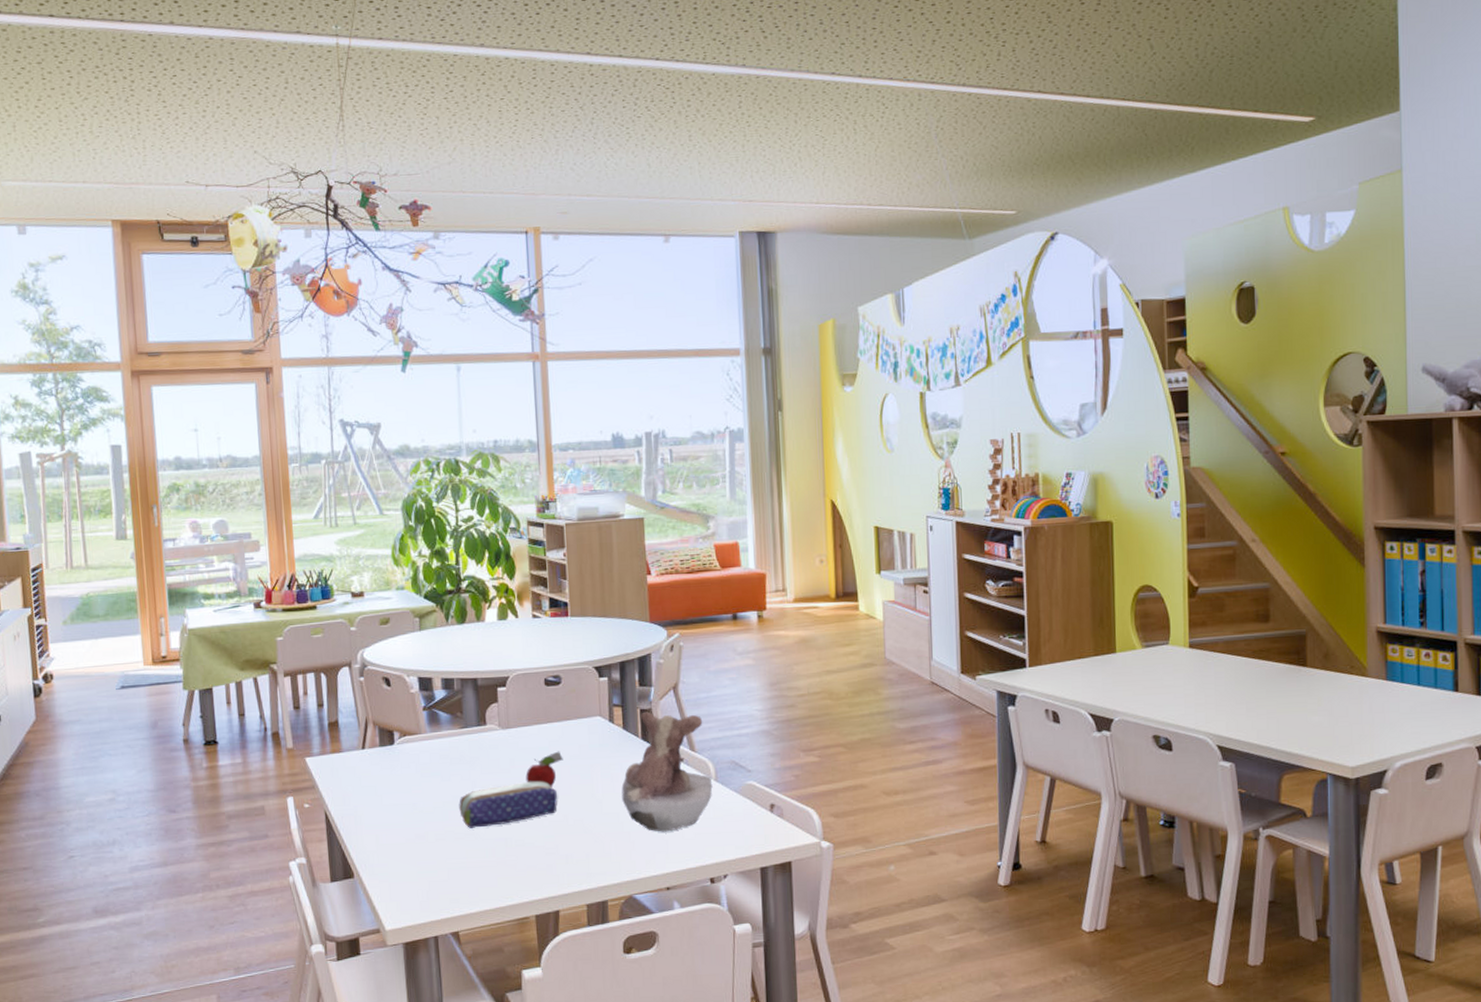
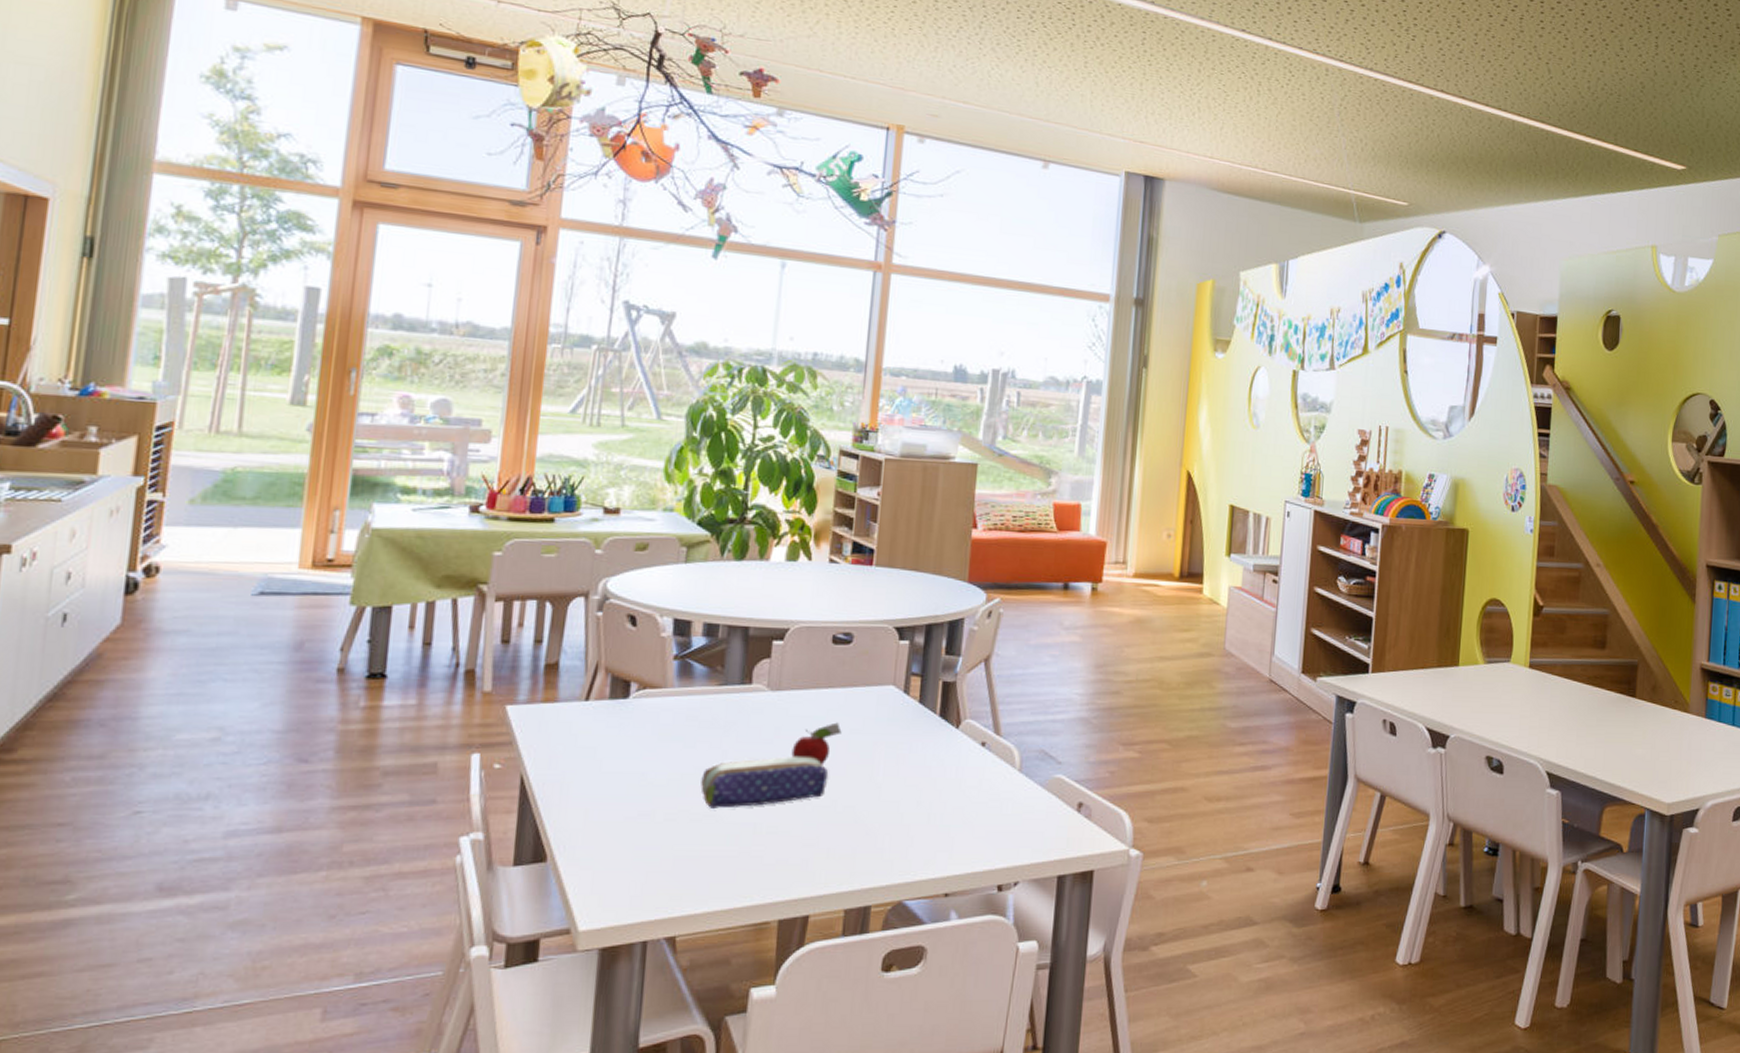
stuffed animal: present [621,711,713,832] -> none [906,684,1015,828]

